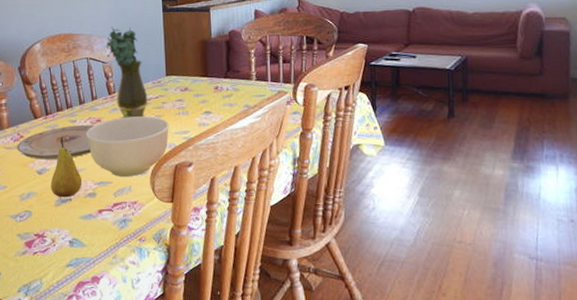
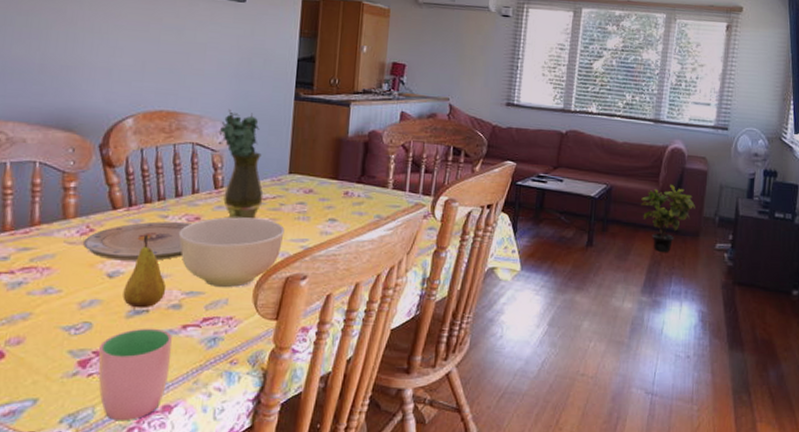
cup: none [39,213,94,289] -> present [98,328,172,420]
potted plant: none [500,49,561,117] -> present [641,185,696,252]

